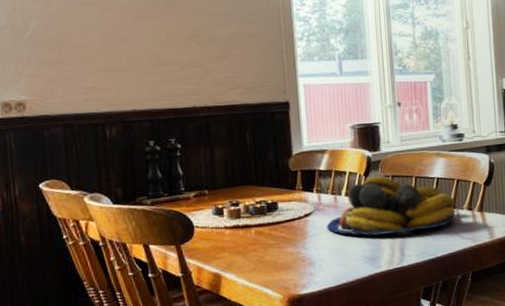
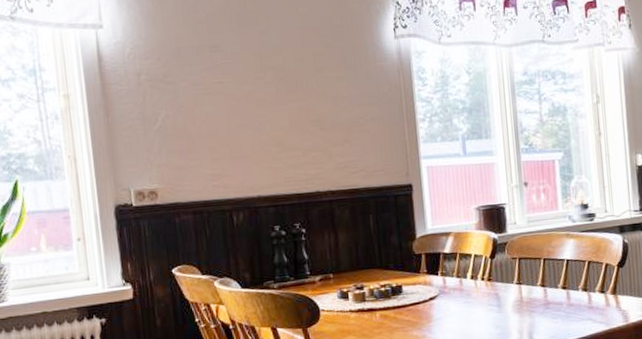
fruit bowl: present [326,176,456,236] -> none [451,258,587,320]

